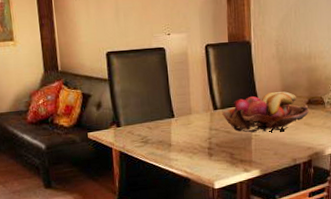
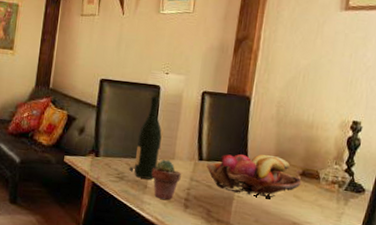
wine bottle: none [151,58,178,138] -> present [129,96,162,180]
potted succulent: none [173,116,201,153] -> present [152,159,181,200]

